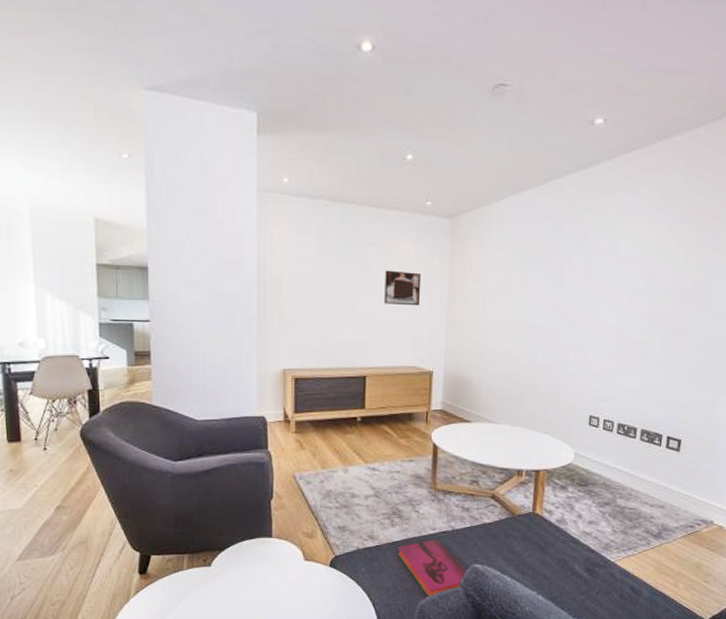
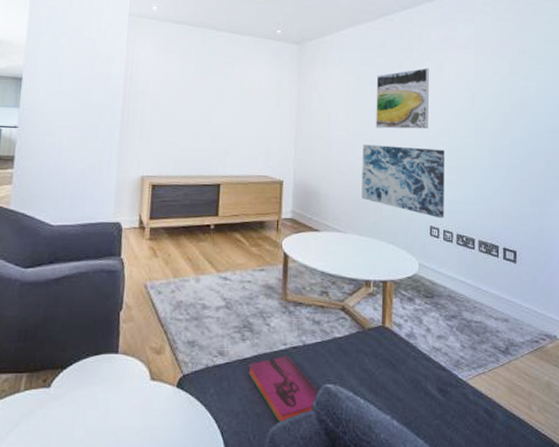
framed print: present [384,270,422,306] -> none [239,87,273,120]
wall art: none [517,331,612,408] -> present [361,144,444,219]
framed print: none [536,241,602,313] -> present [376,68,429,129]

